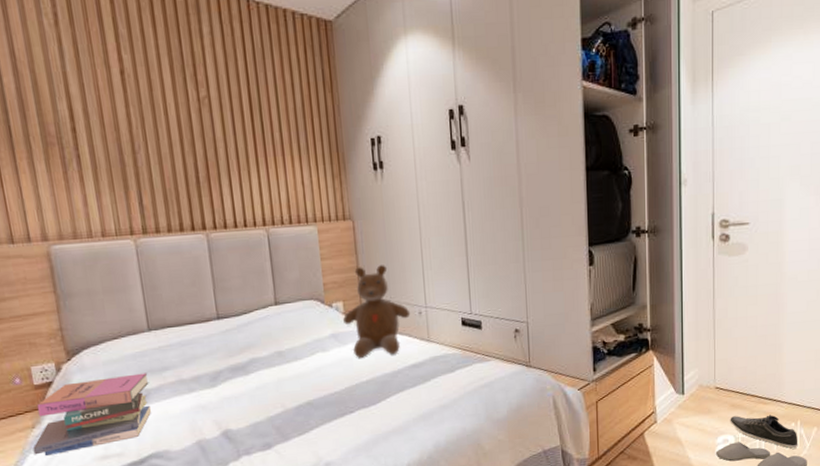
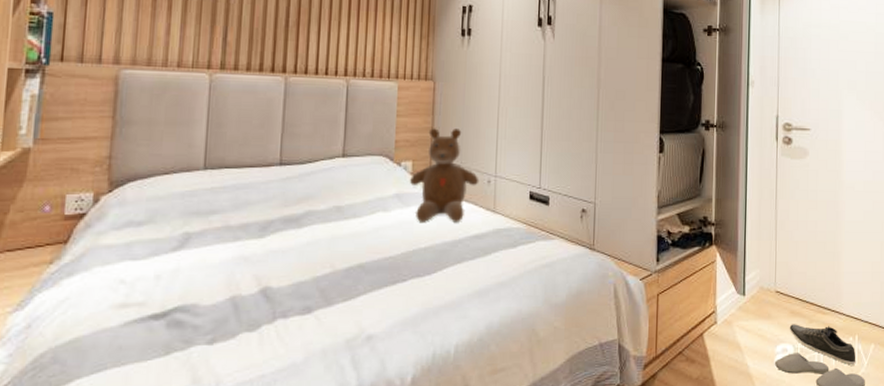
books: present [32,373,152,457] -> none [43,214,193,298]

